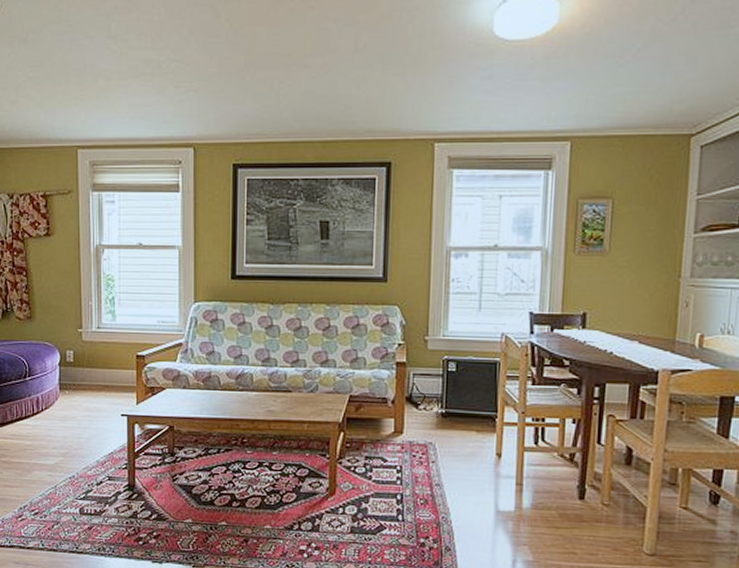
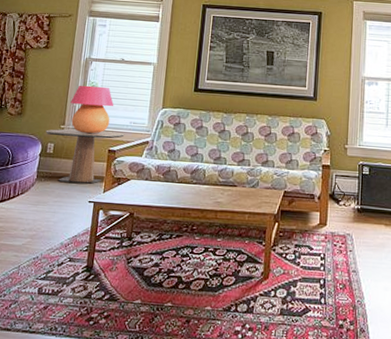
side table: none [62,332,153,395] -> present [45,129,125,184]
table lamp: none [85,279,137,338] -> present [70,85,114,134]

